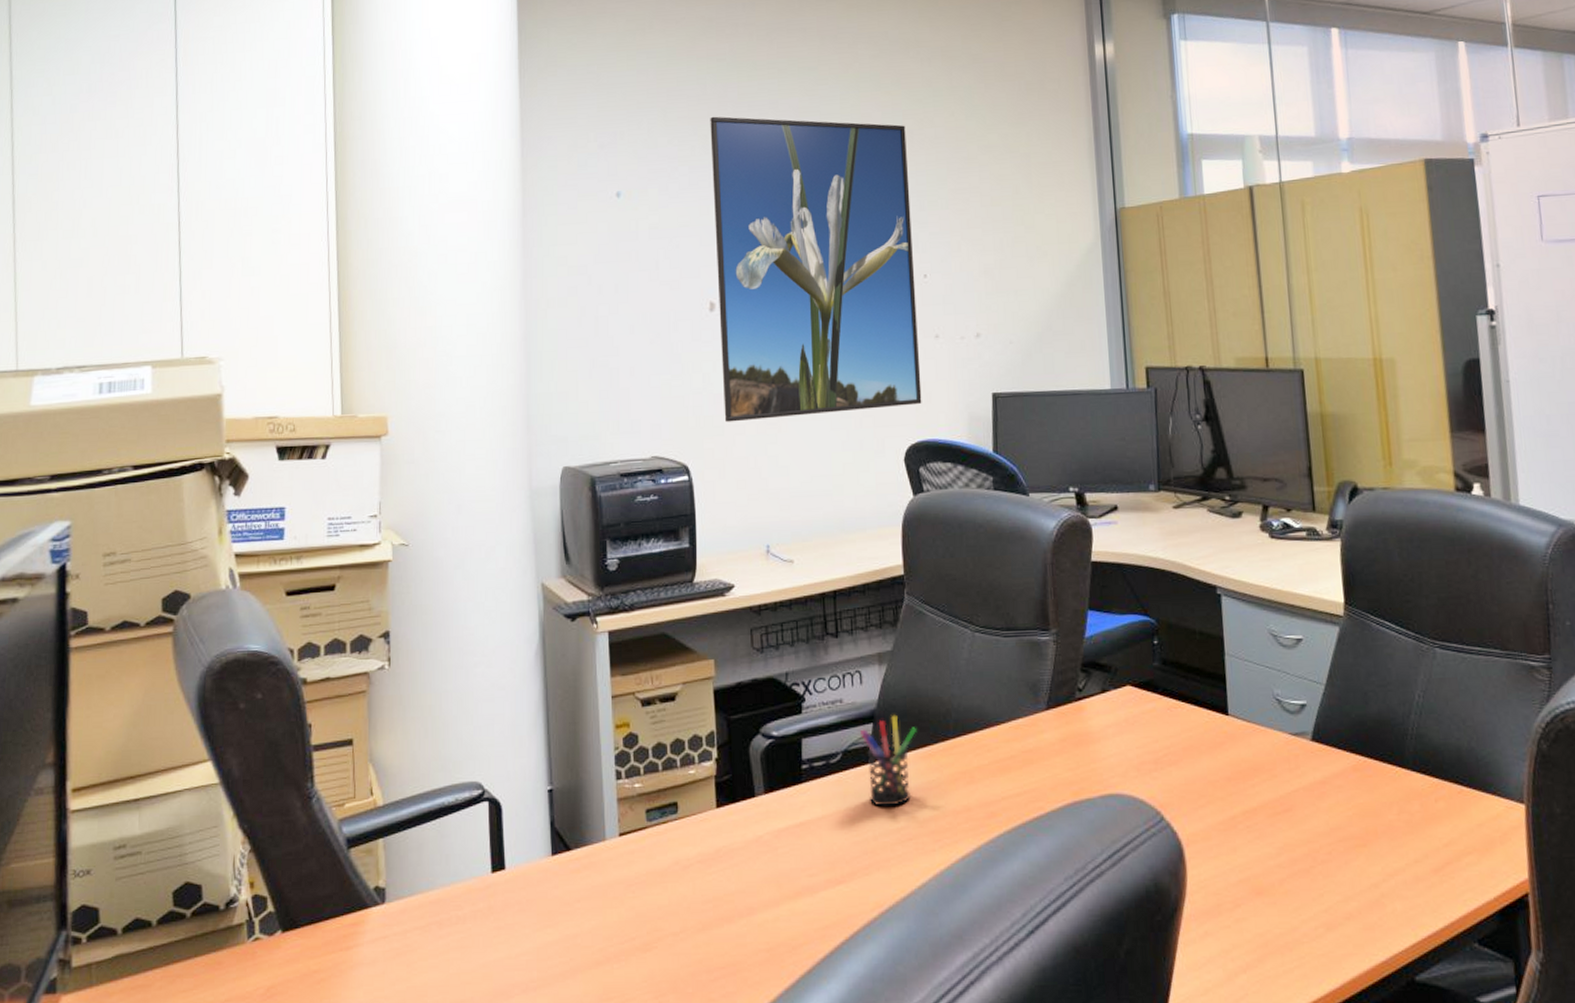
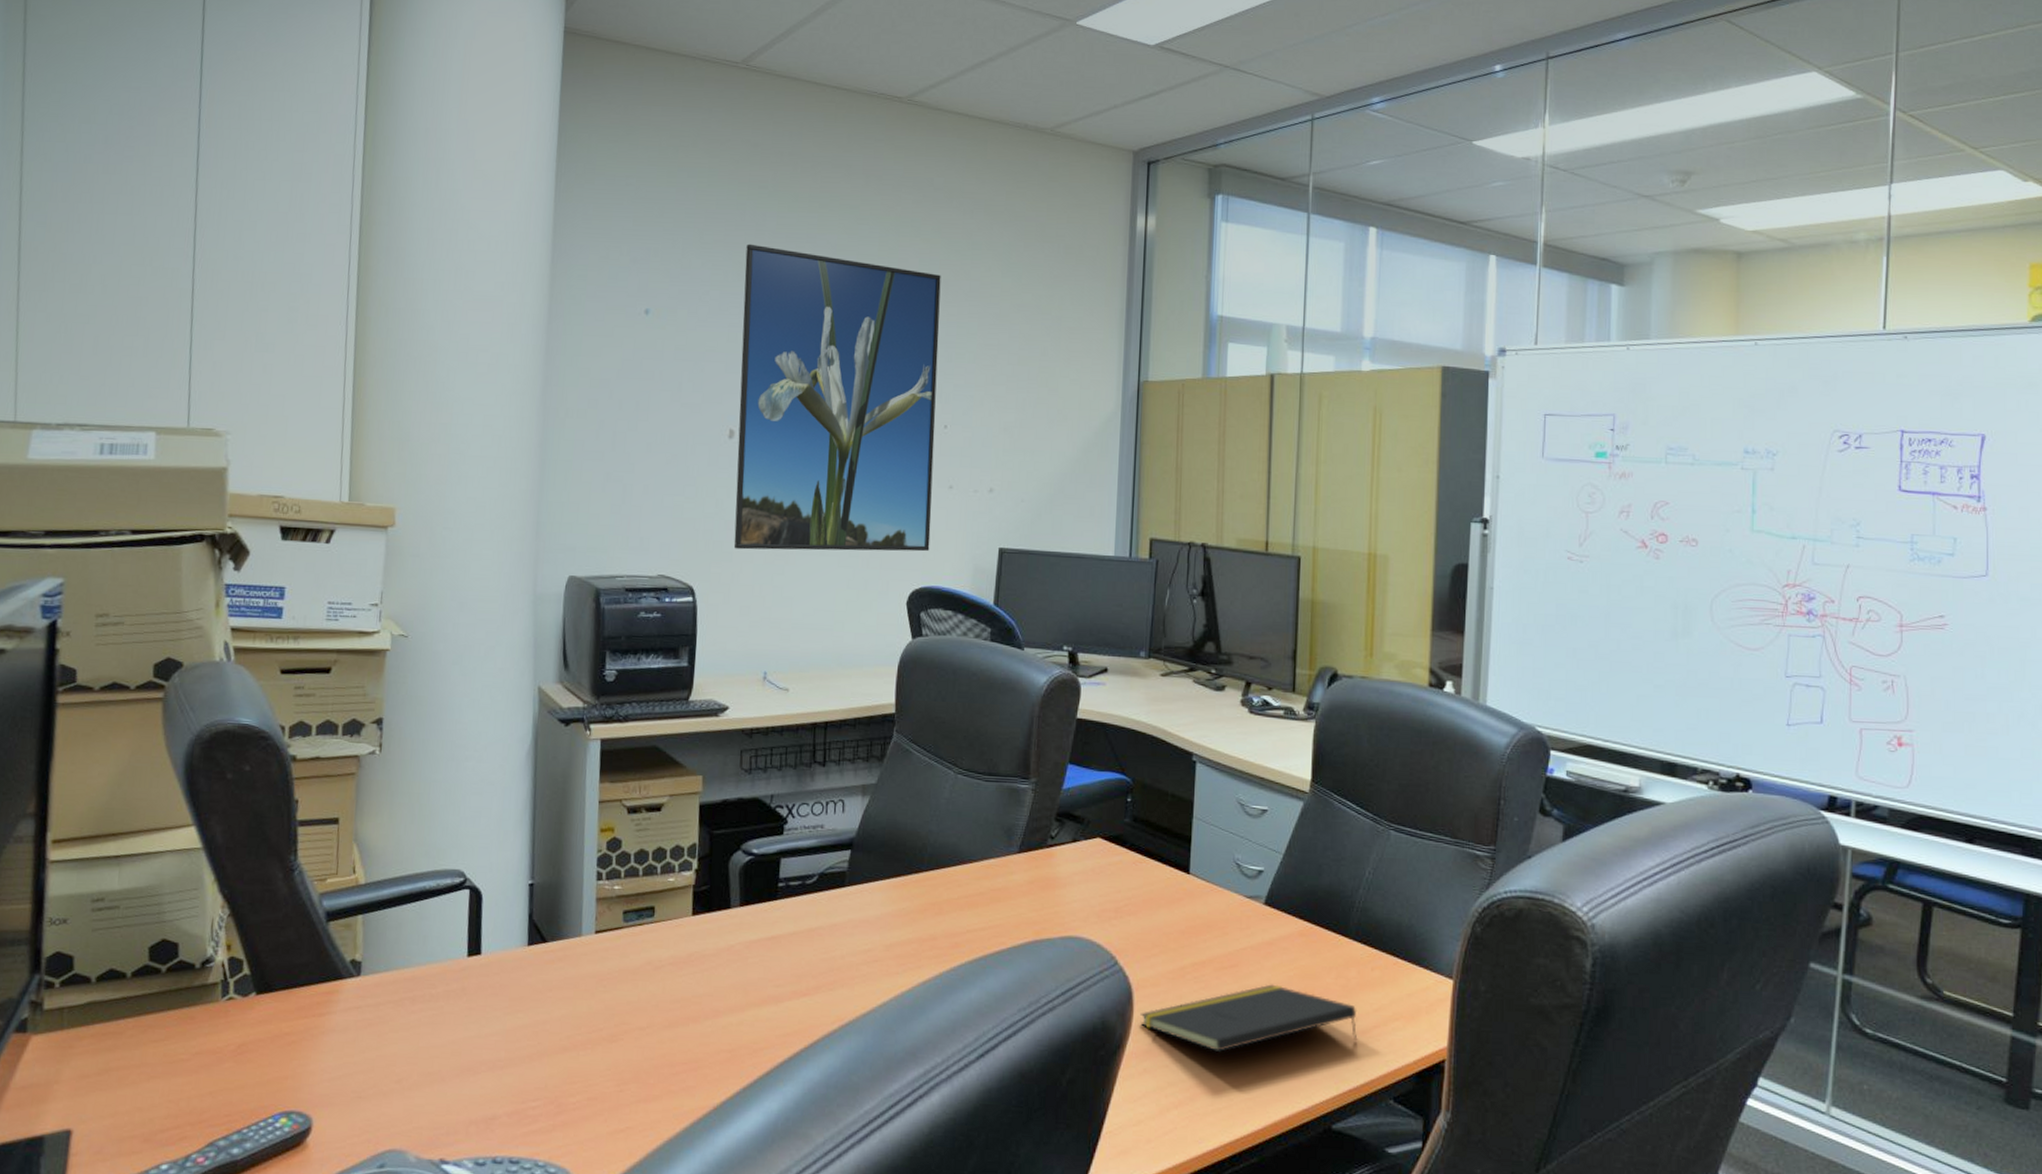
pen holder: present [860,714,918,807] -> none [838,844,893,929]
notepad: none [1194,826,1431,906] -> present [1140,984,1358,1052]

